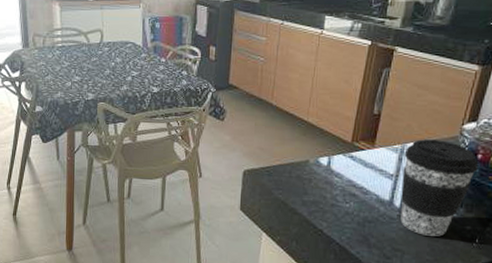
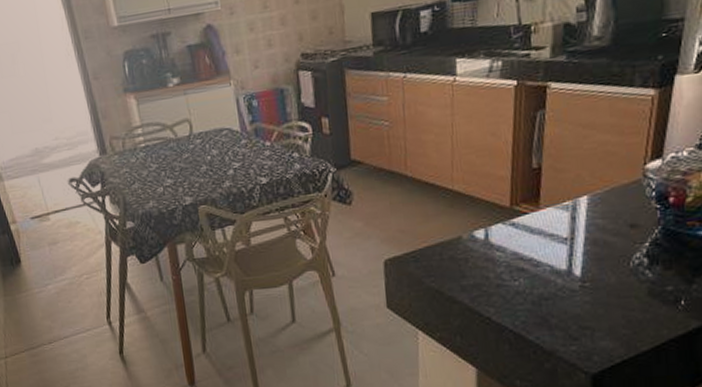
coffee cup: present [400,139,479,237] -> none [577,187,672,306]

